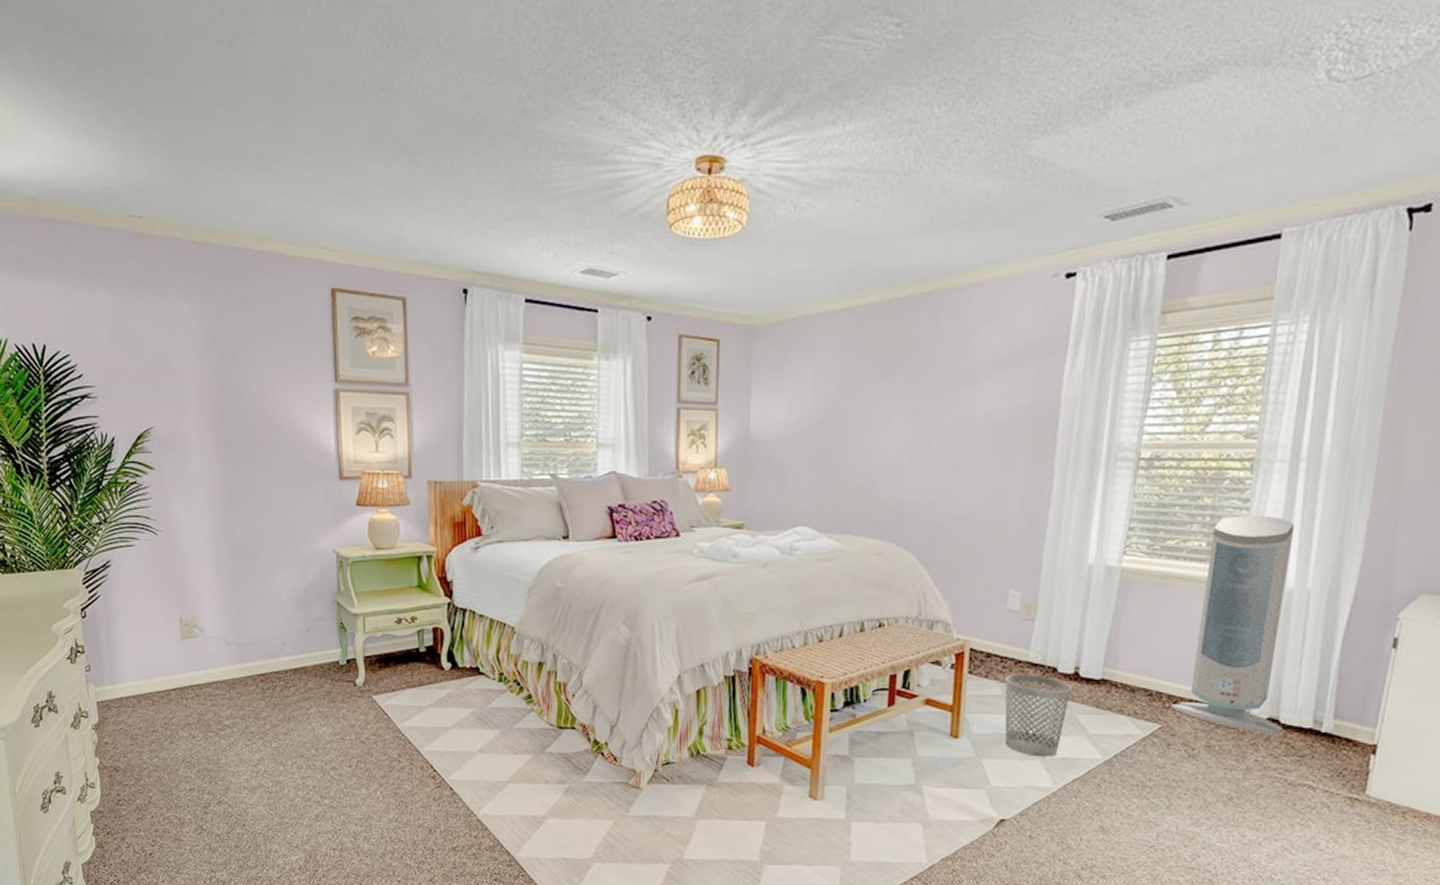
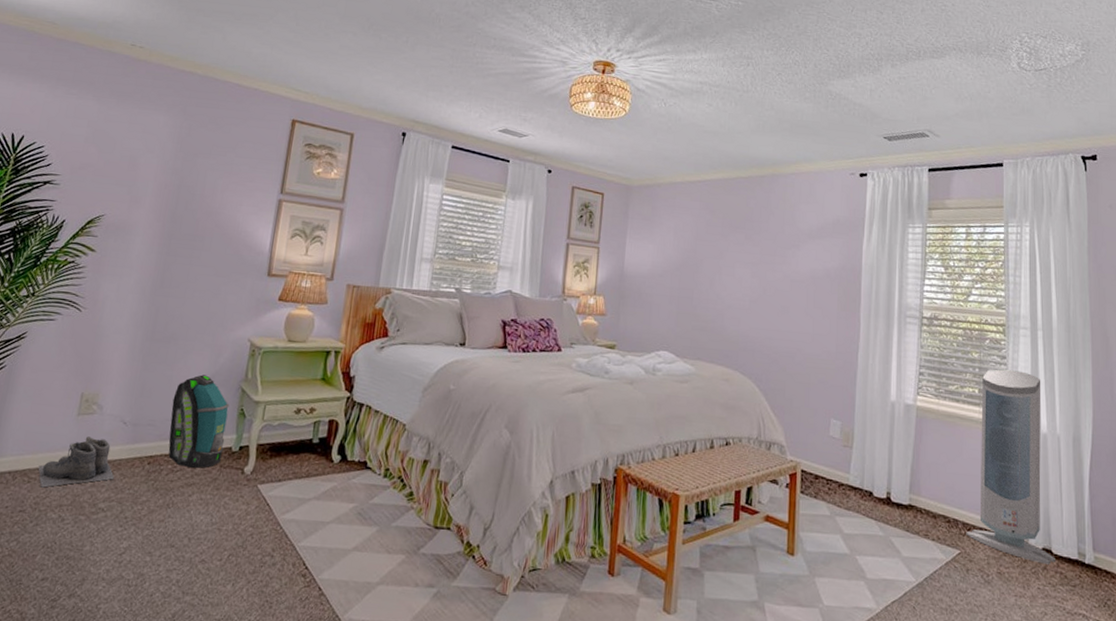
boots: none [158,659,232,709] -> present [38,436,114,488]
backpack: none [270,590,331,683] -> present [168,375,230,468]
wastebasket: present [1004,674,1071,757] -> none [831,496,885,578]

